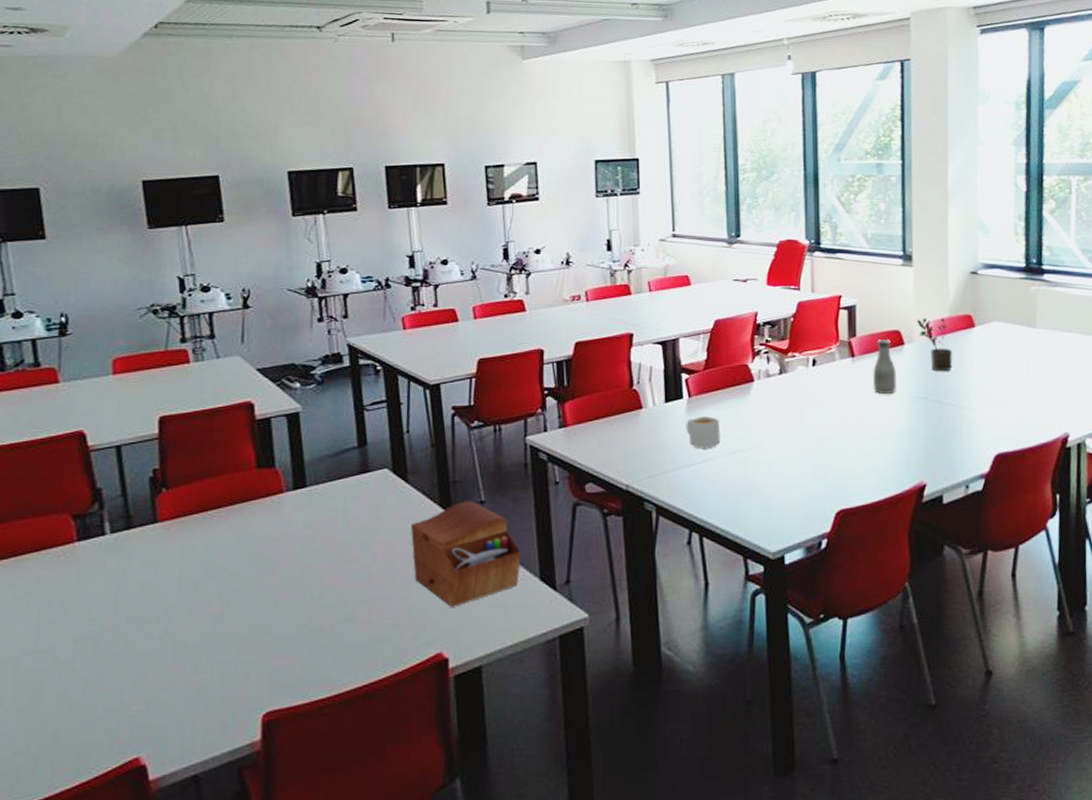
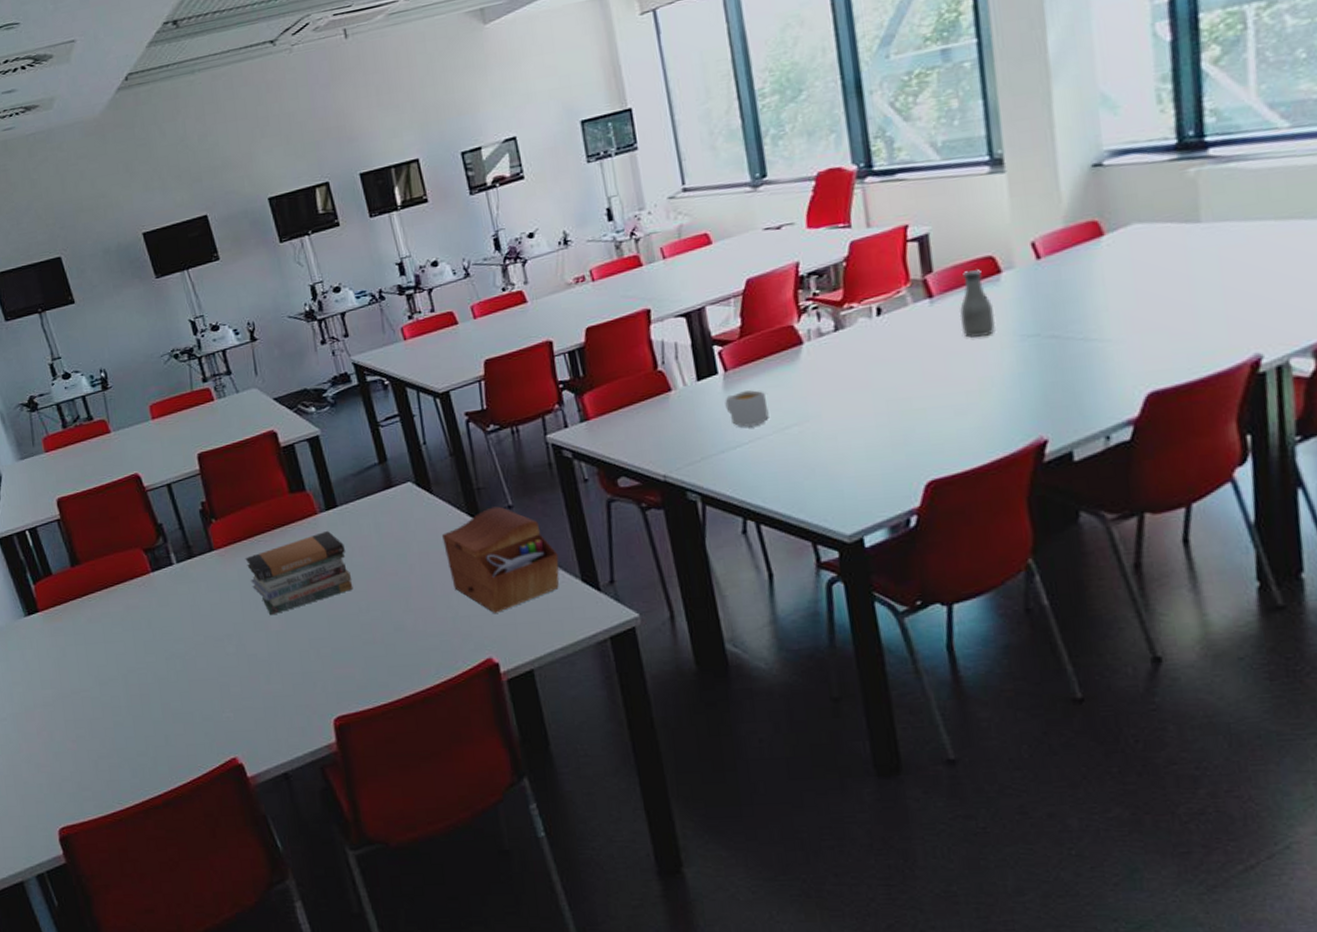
book stack: none [193,512,310,598] -> present [245,531,353,616]
potted plant: present [917,318,952,371] -> none [1017,231,1074,299]

